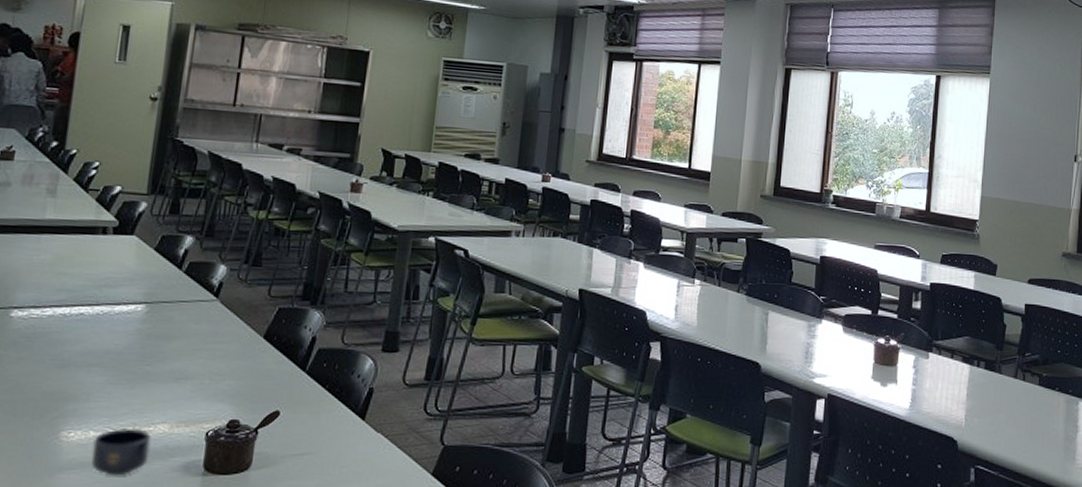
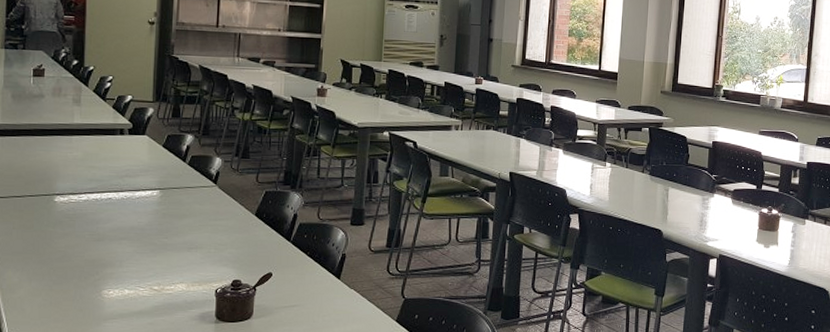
mug: present [91,427,152,476] -> none [128,286,173,324]

